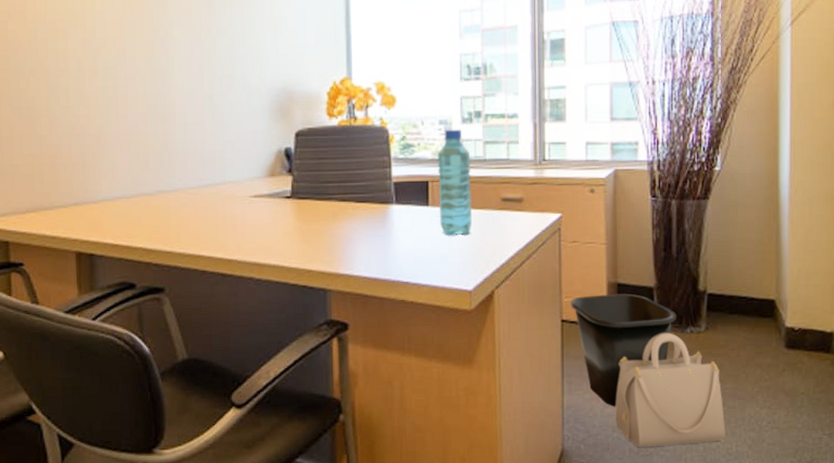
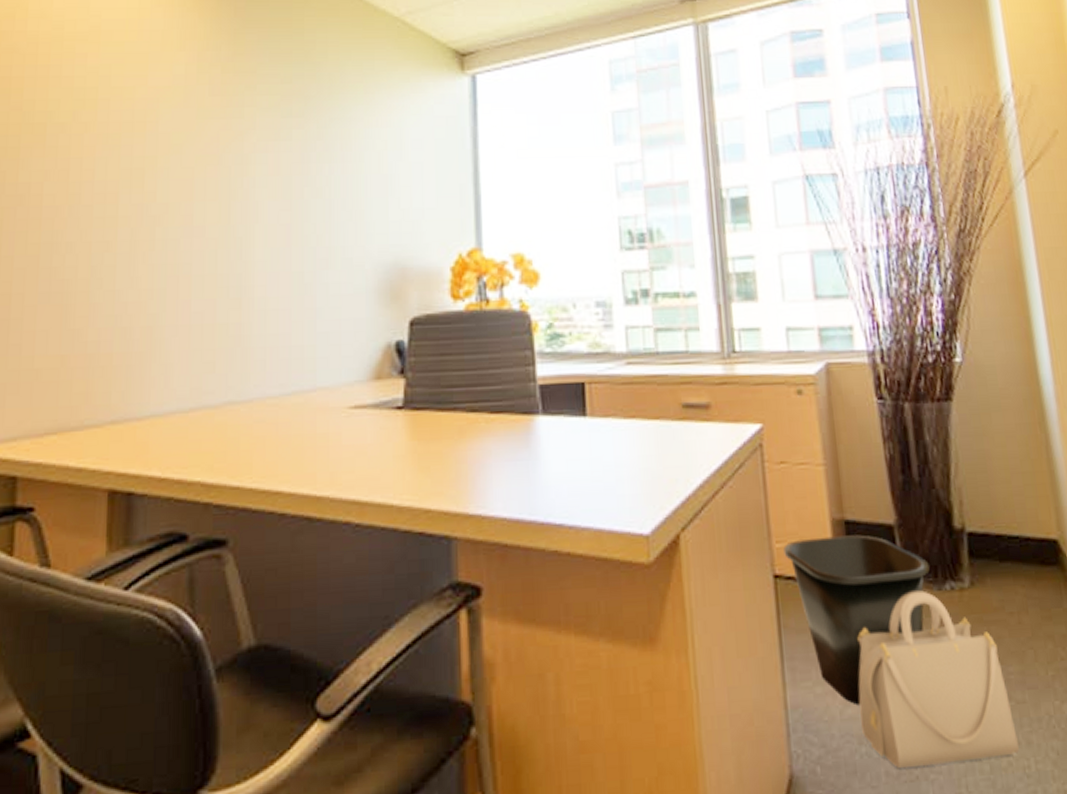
water bottle: present [438,129,472,235] -> none [596,312,645,456]

